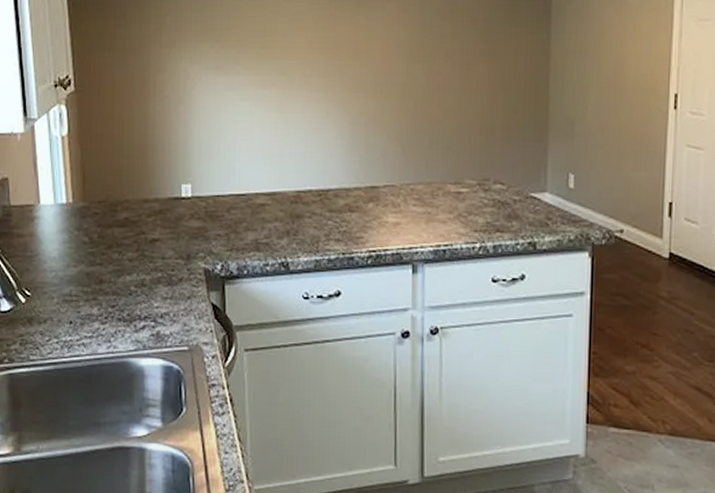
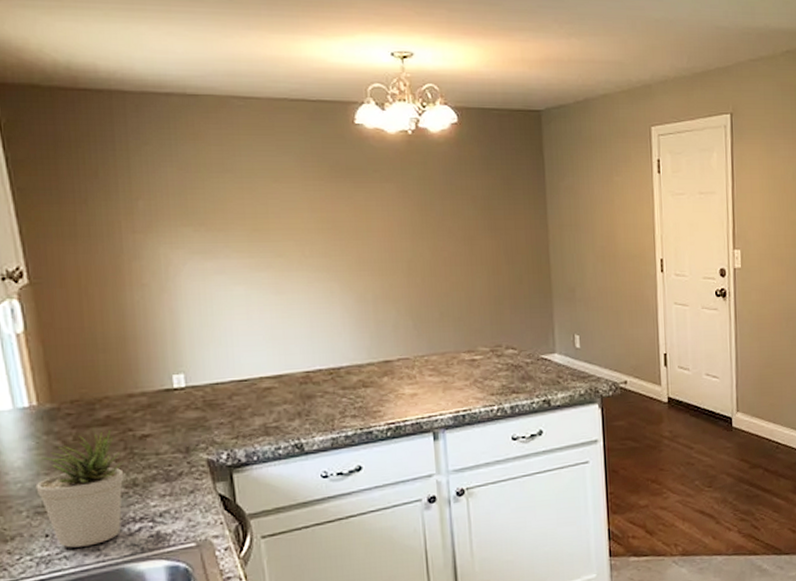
potted plant: none [66,231,137,337] -> present [35,430,125,548]

